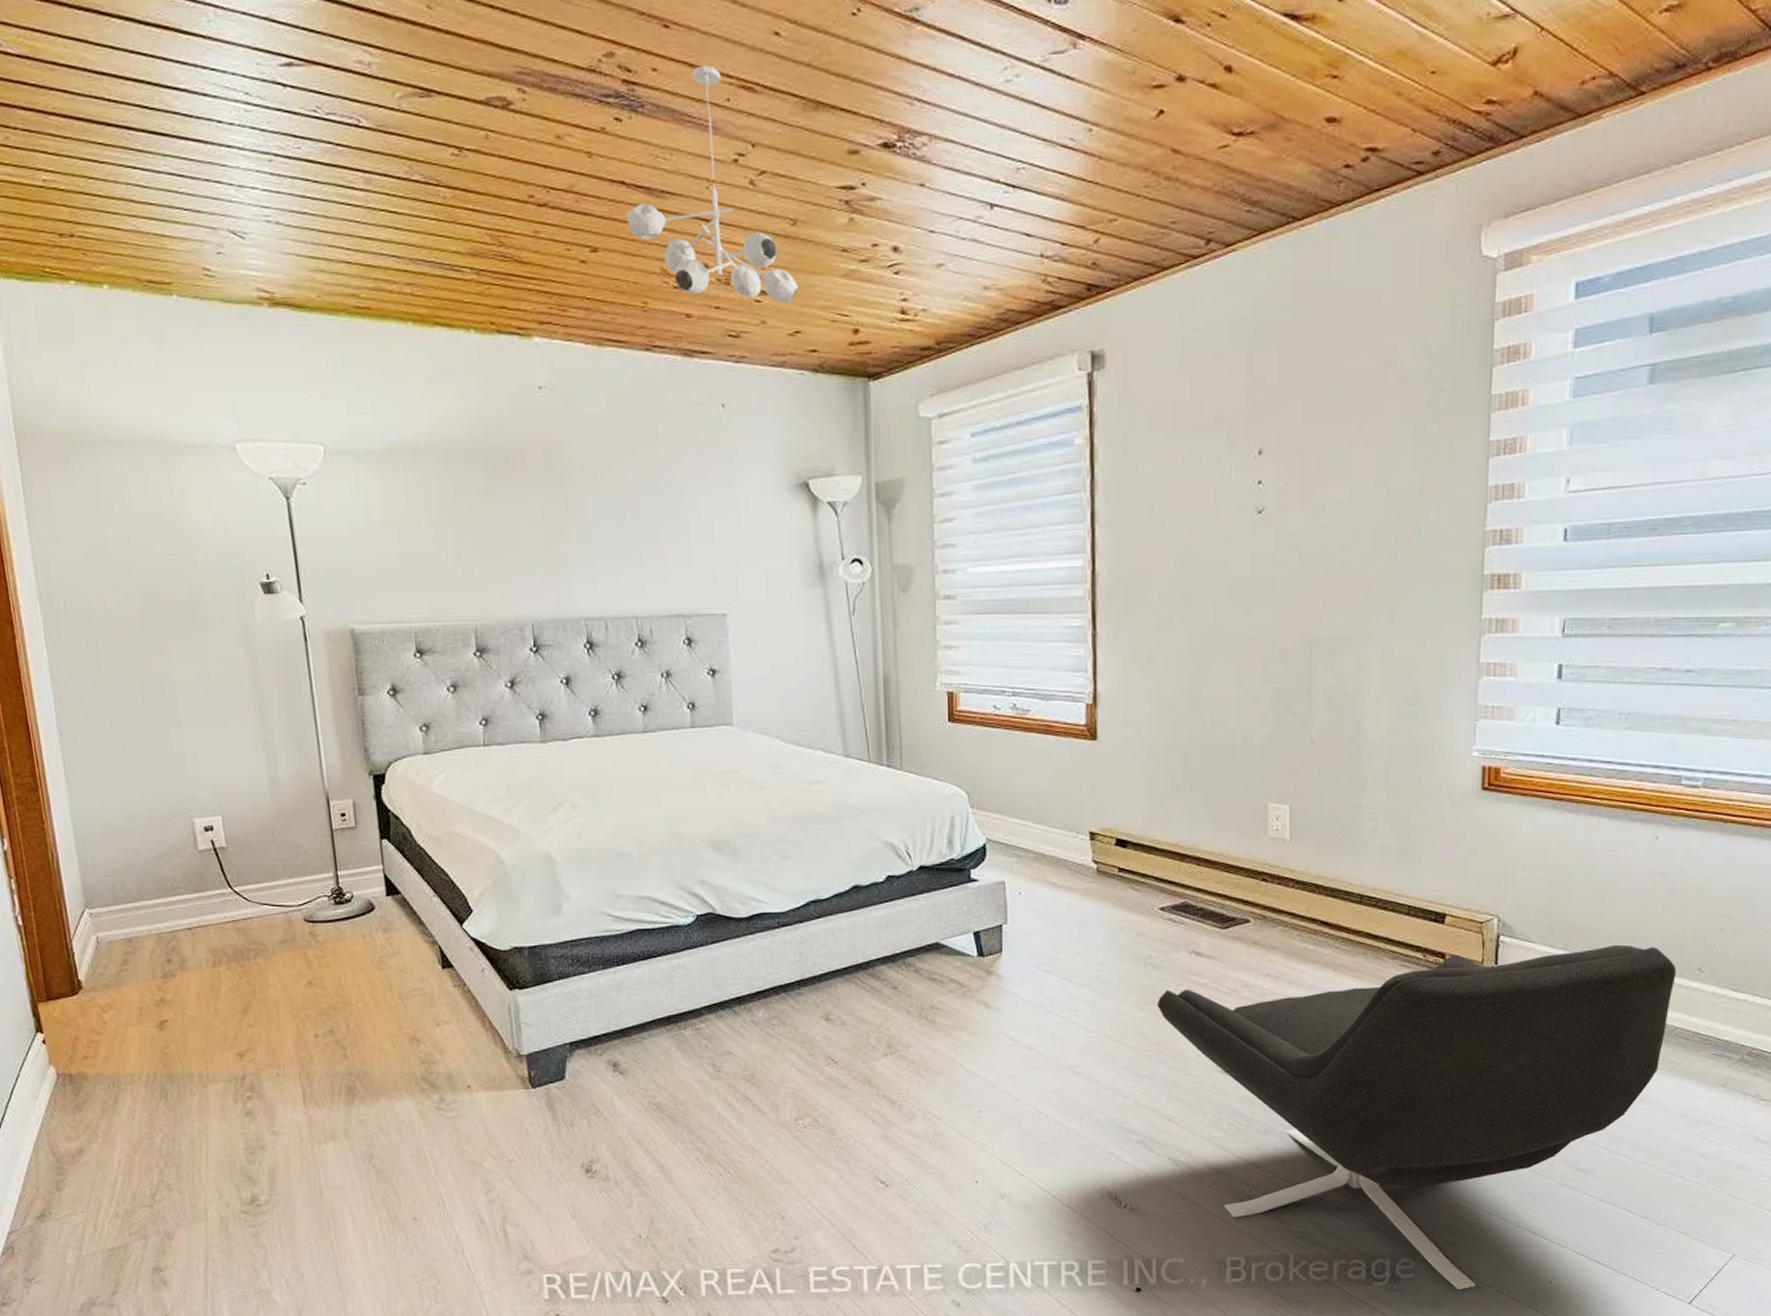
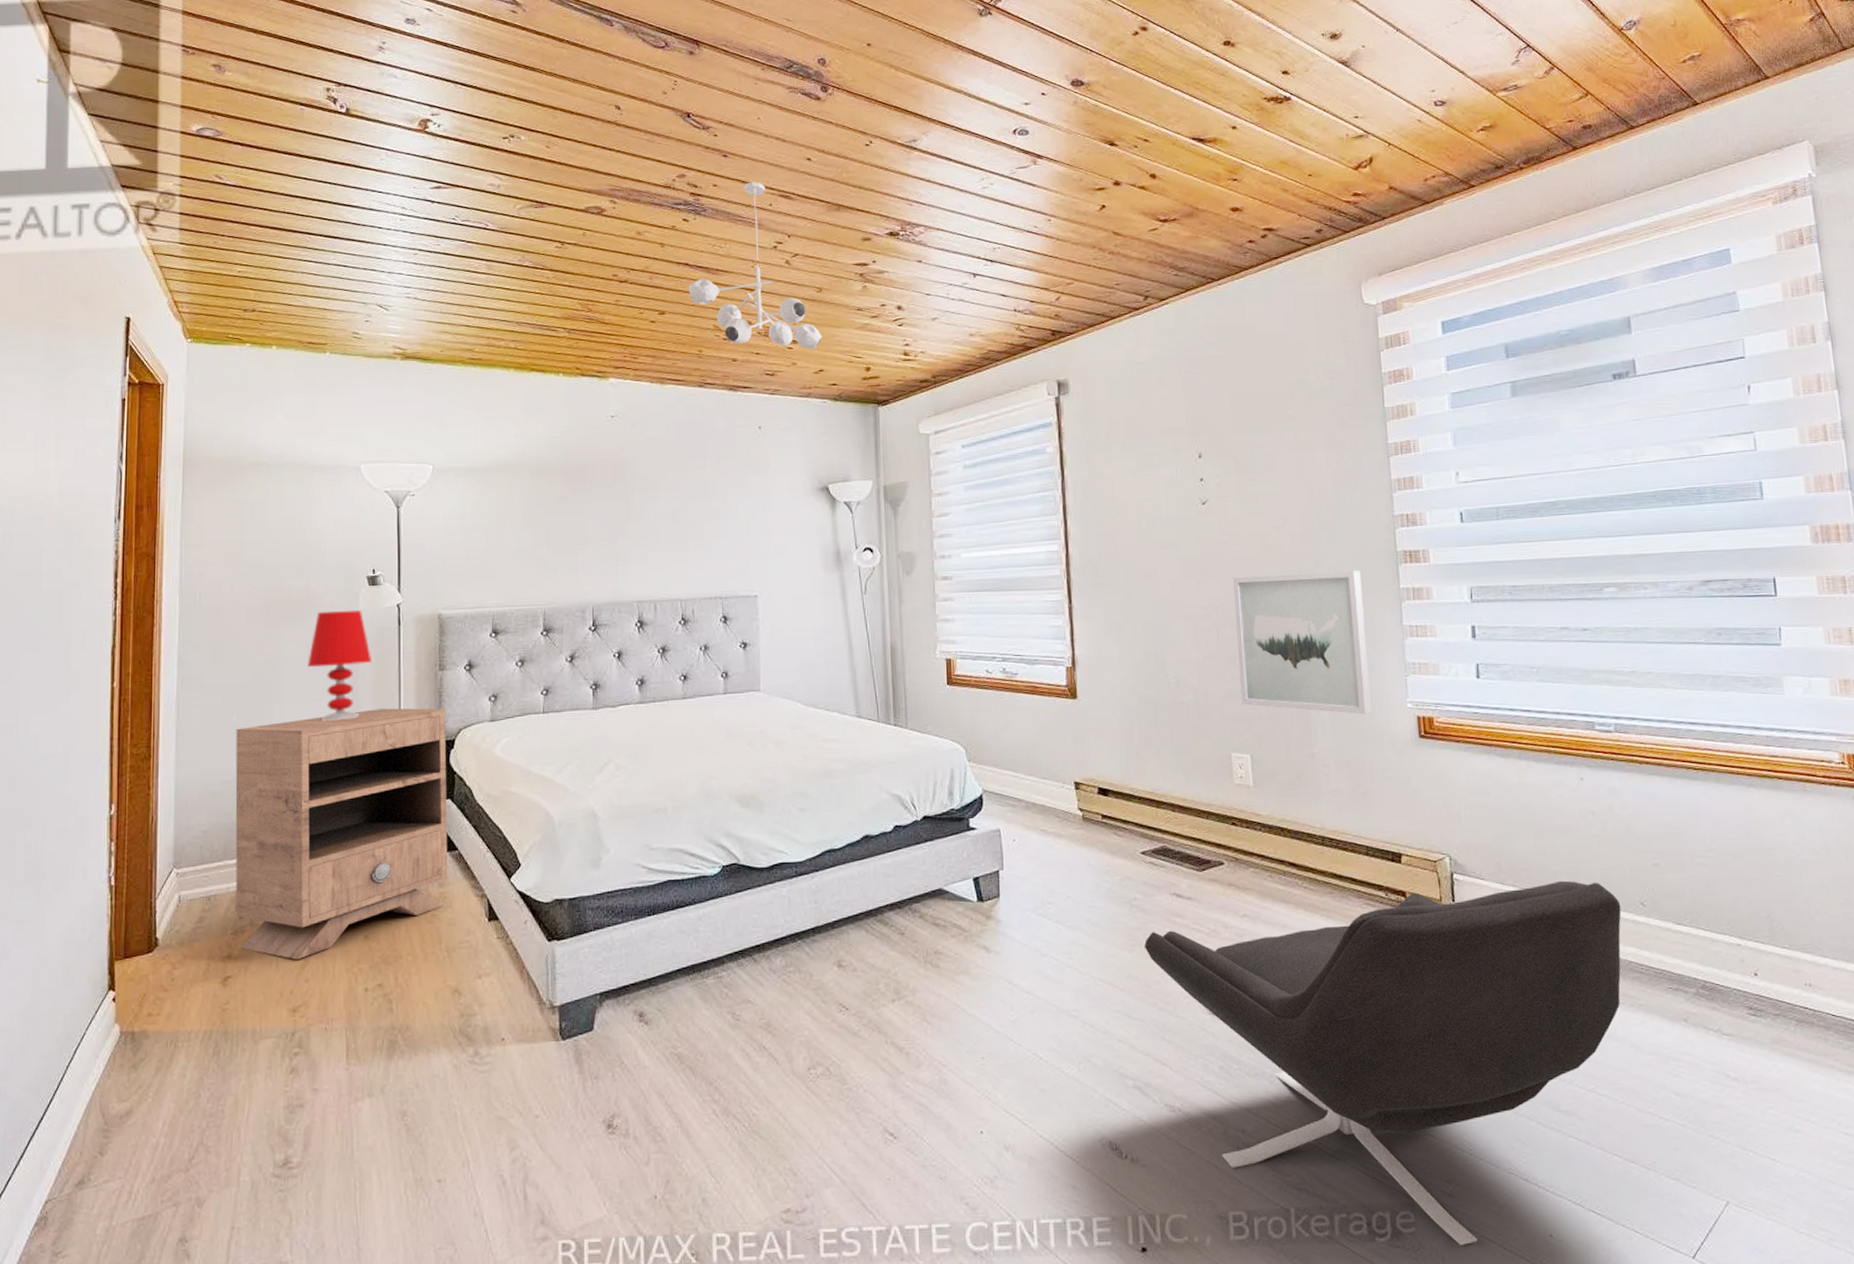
nightstand: none [131,737,393,1004] -> present [235,708,448,959]
table lamp: none [203,622,280,750] -> present [308,610,372,720]
wall art: none [1285,597,1438,764] -> present [1232,571,1371,715]

